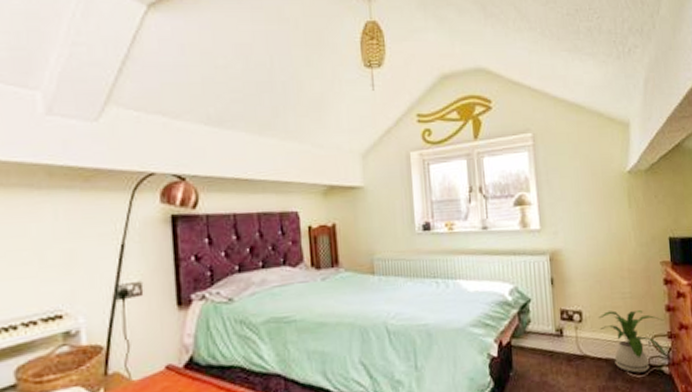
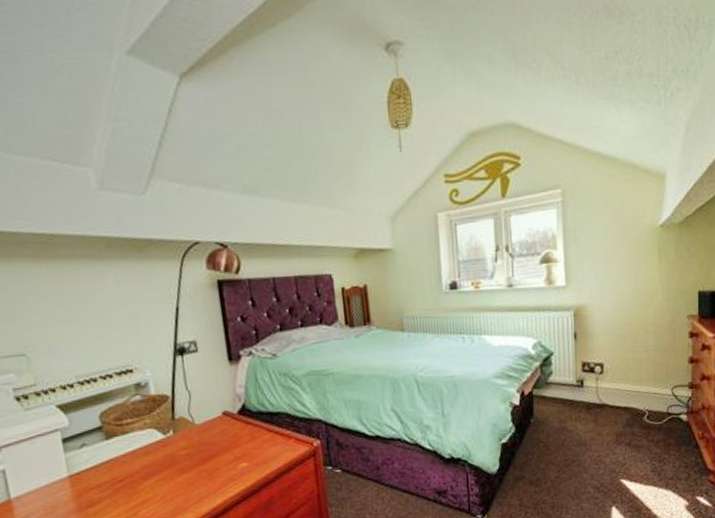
house plant: present [598,310,666,373] -> none [619,362,686,420]

